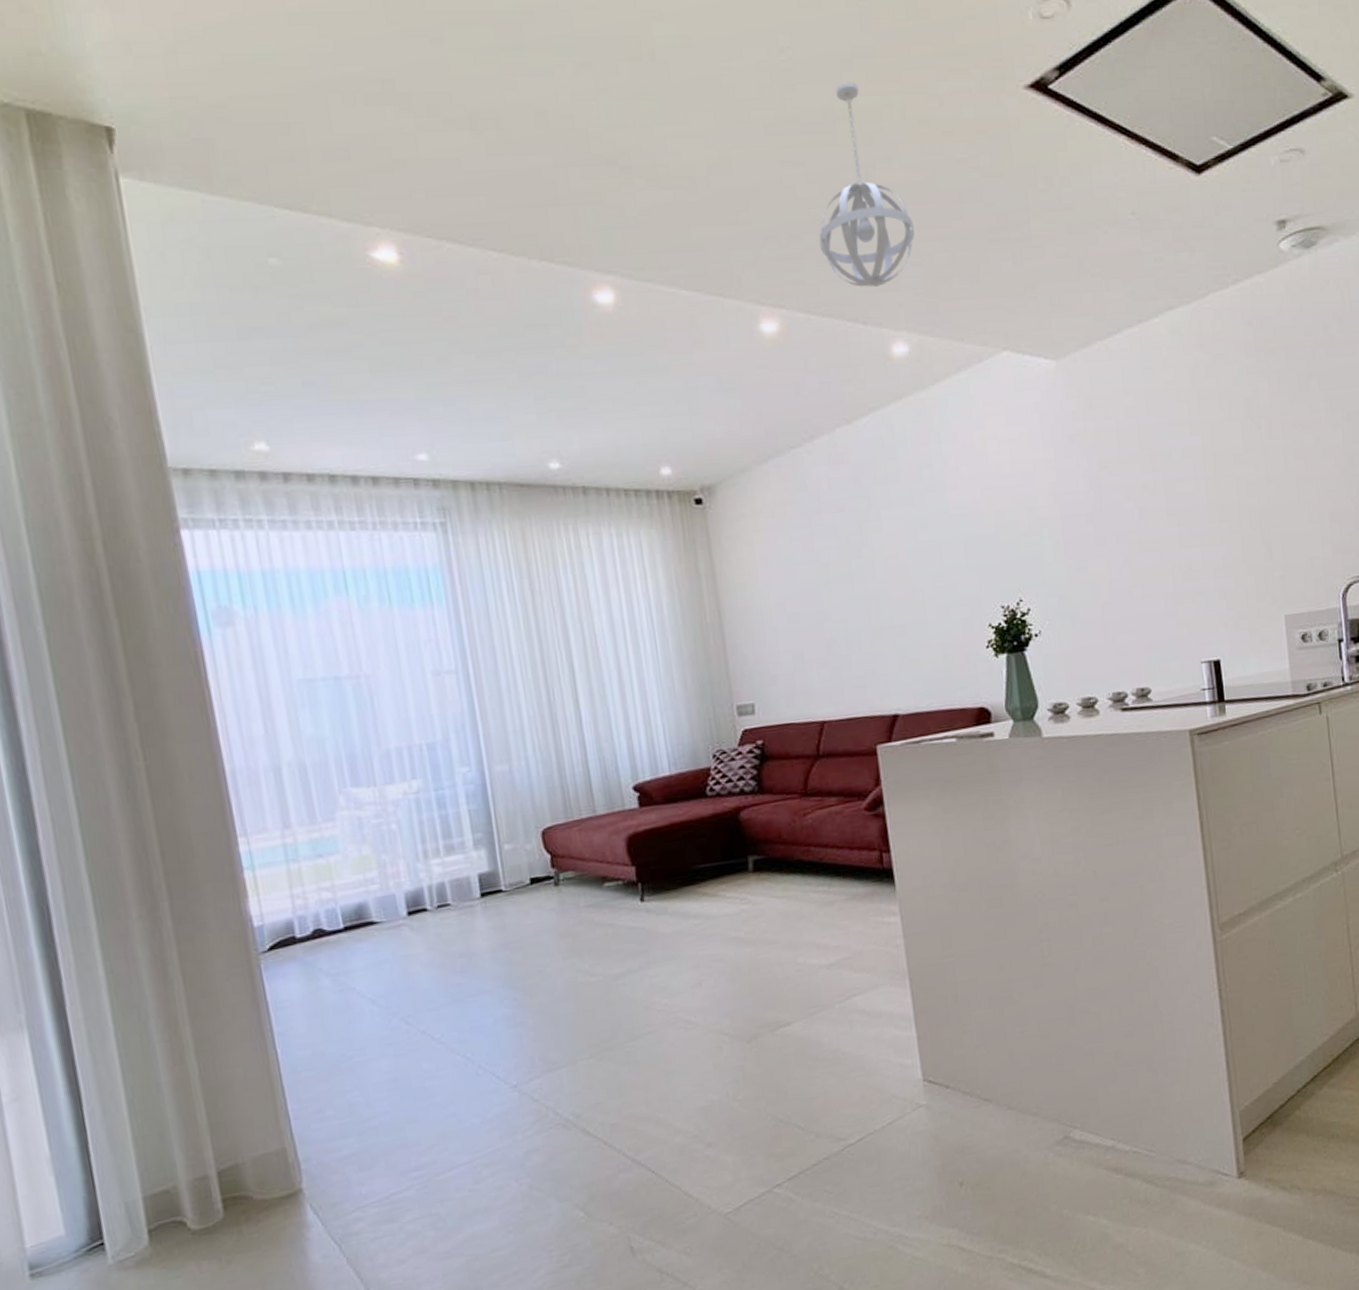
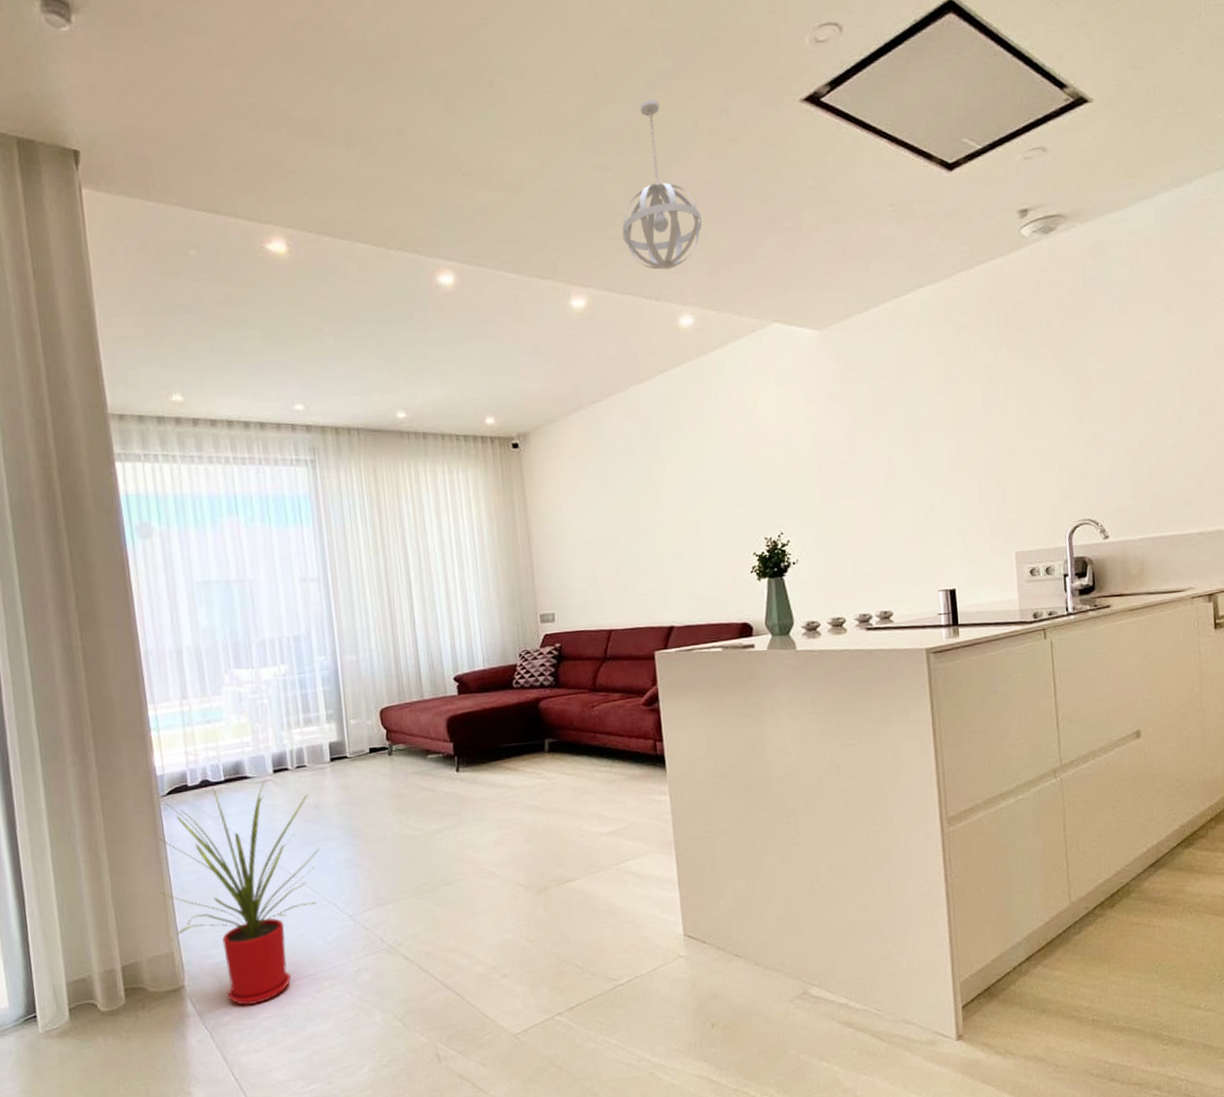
house plant: none [261,923,472,1208] -> present [159,779,320,1006]

